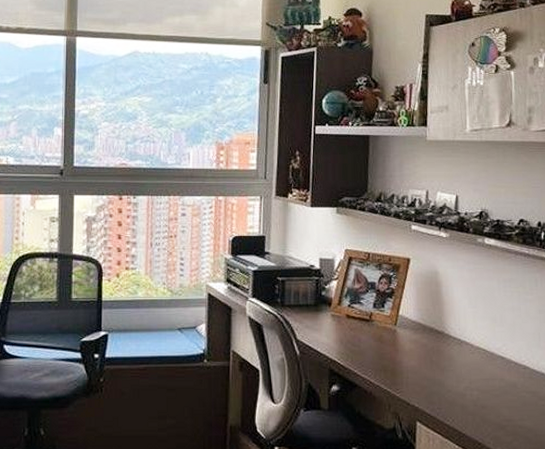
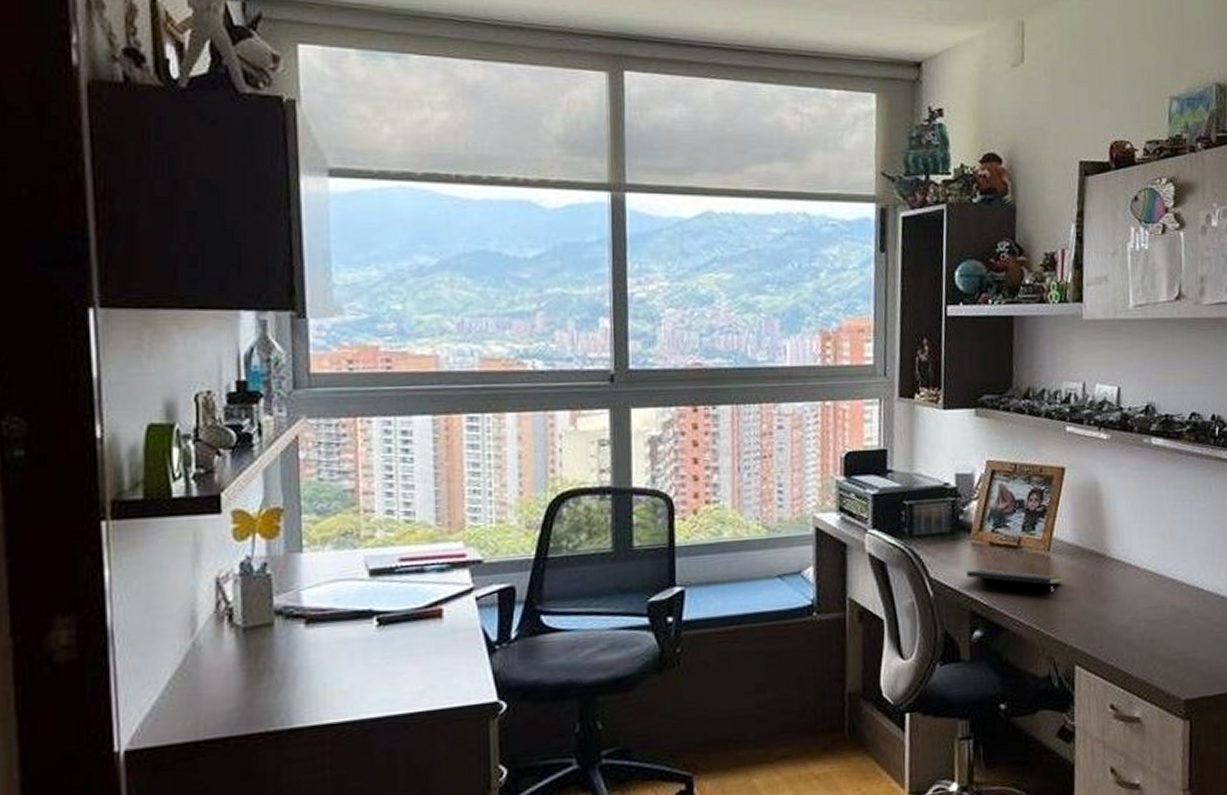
notepad: none [327,336,407,361] -> present [966,569,1063,595]

